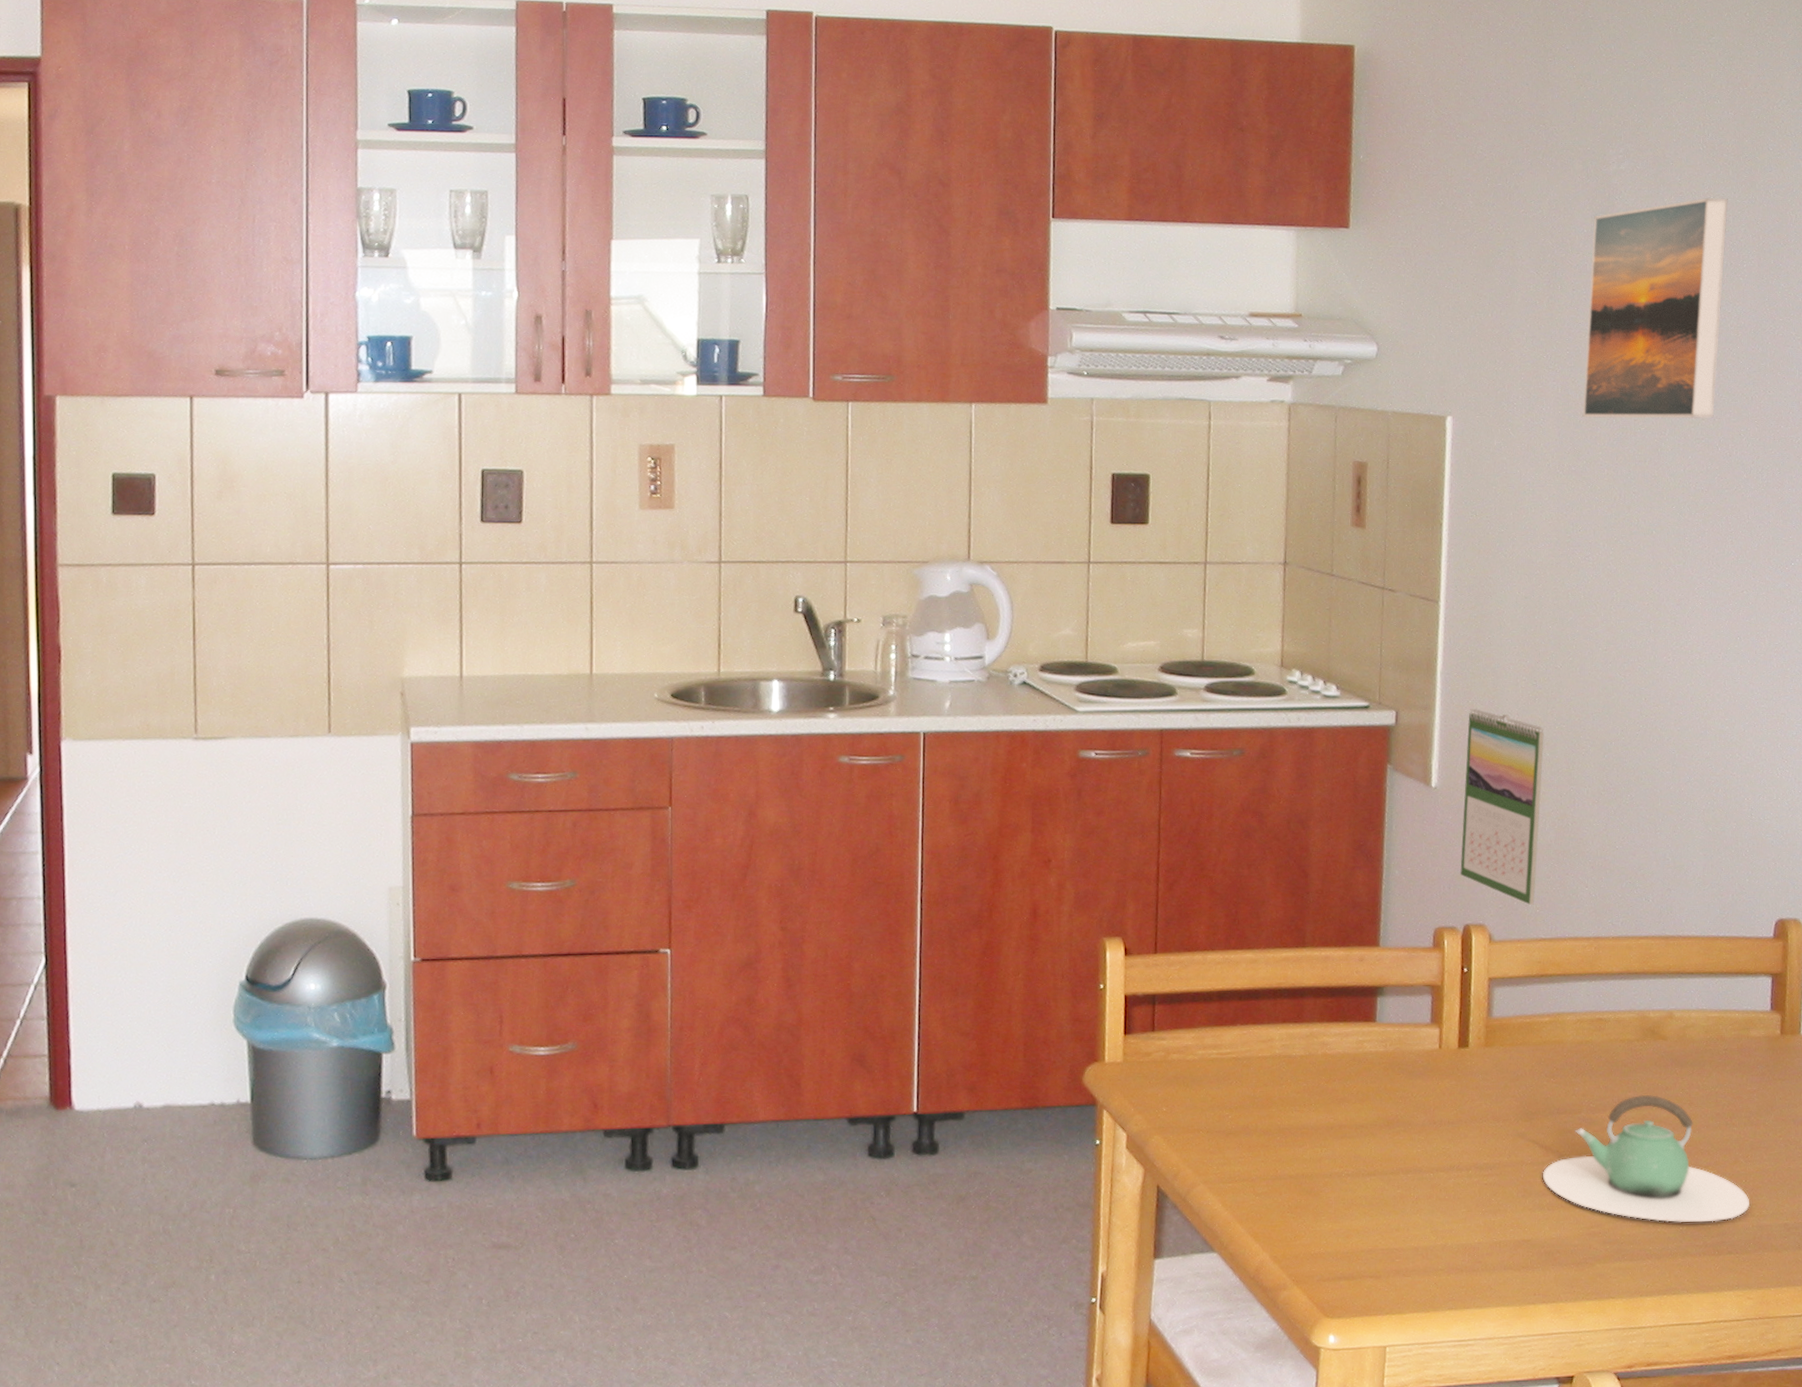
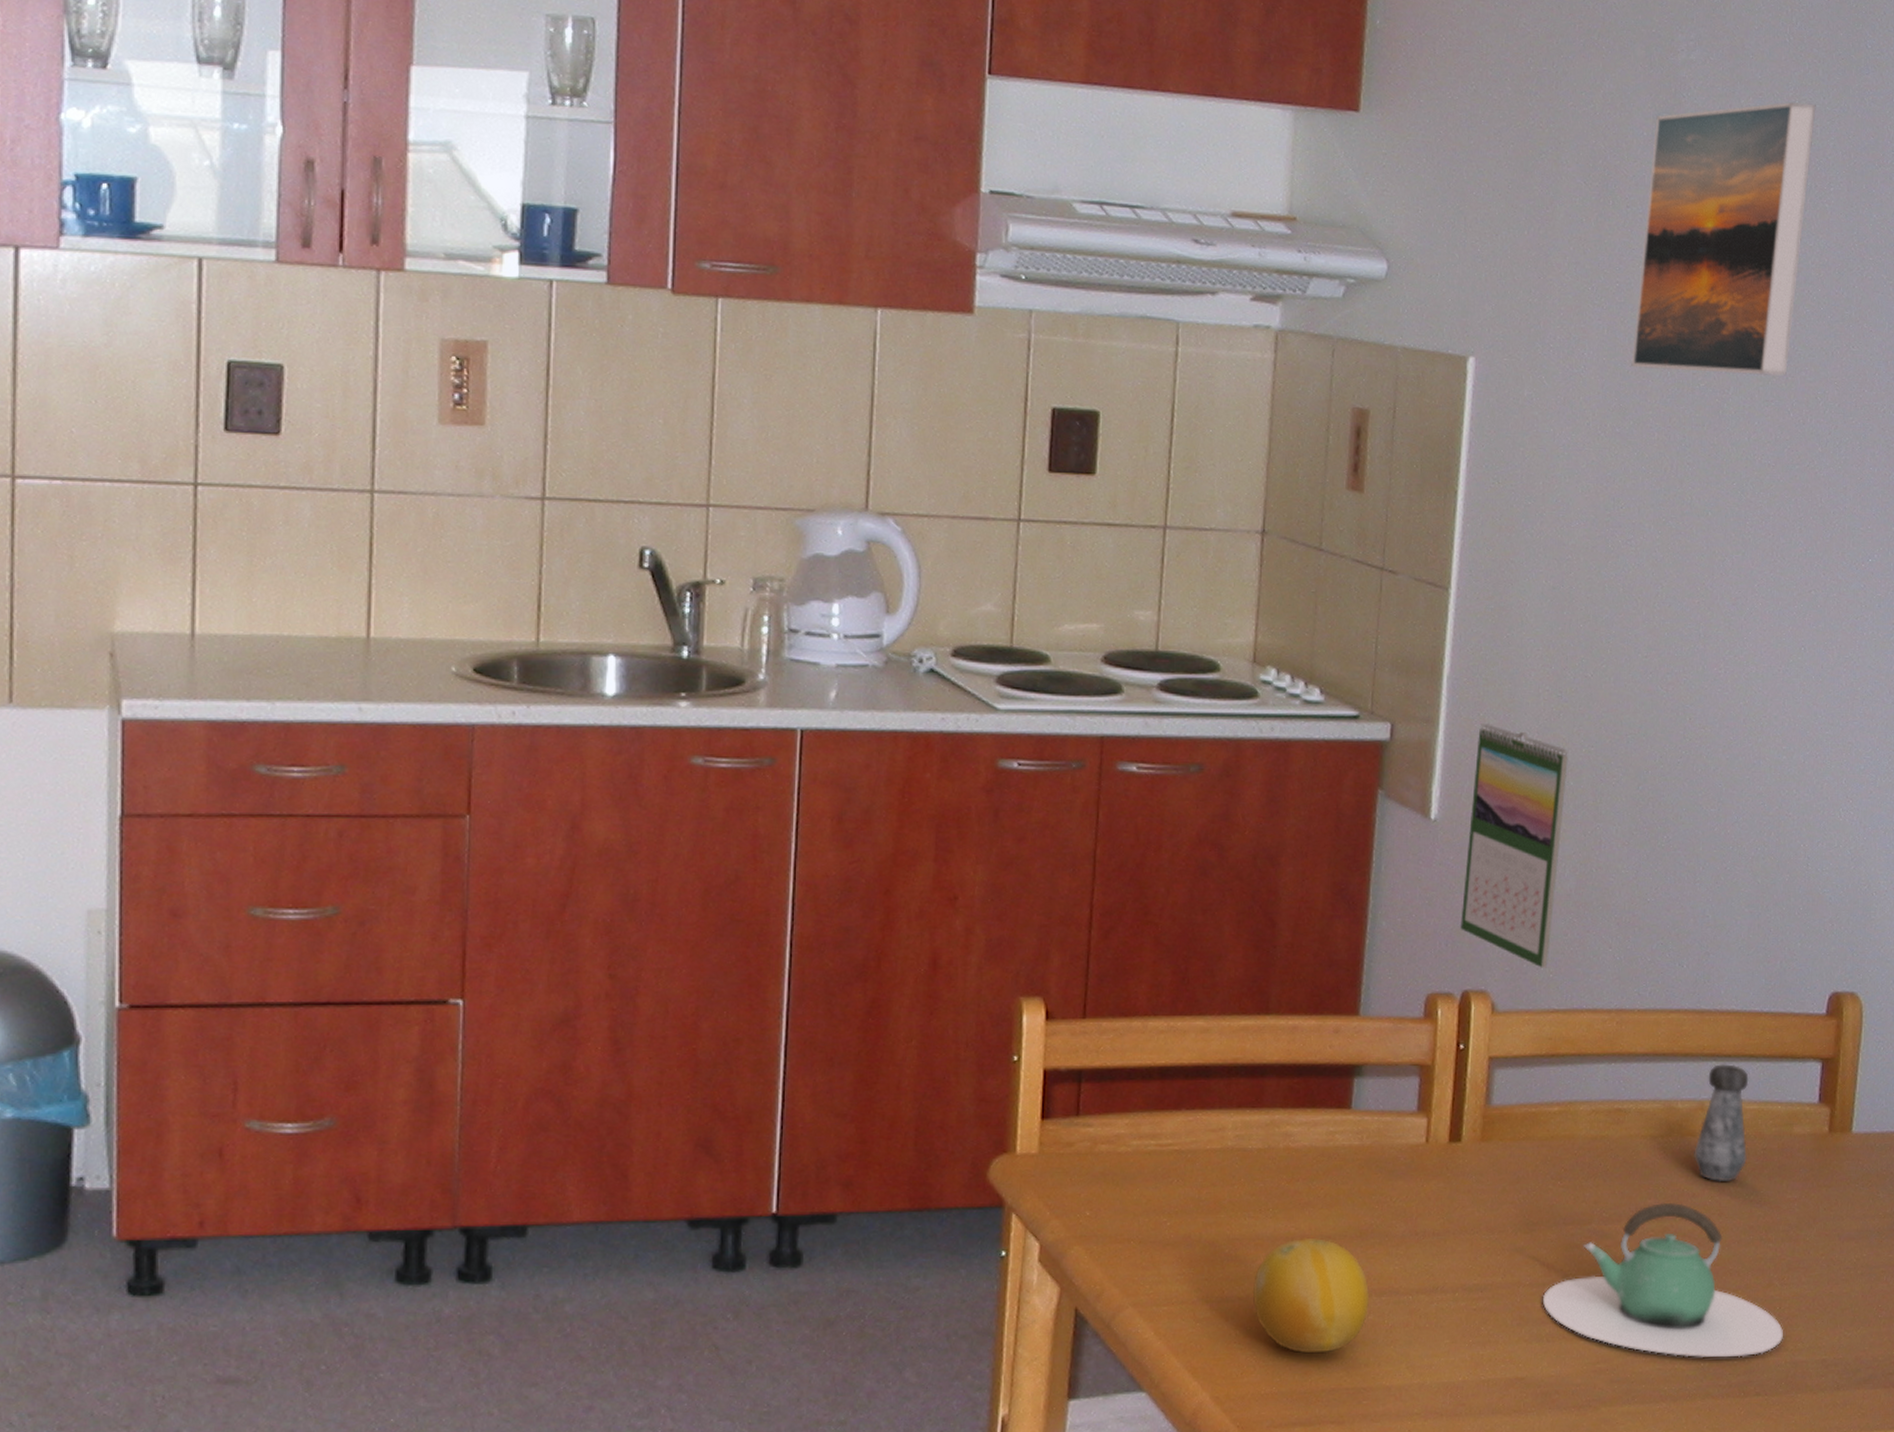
fruit: none [1301,1127,1398,1221] -> present [1252,1237,1370,1354]
salt shaker: none [1665,980,1711,1077] -> present [1694,1064,1749,1181]

